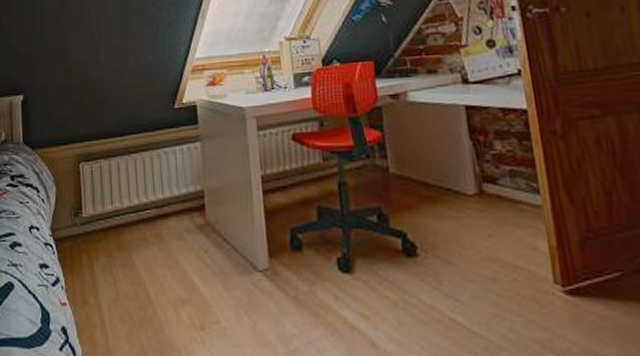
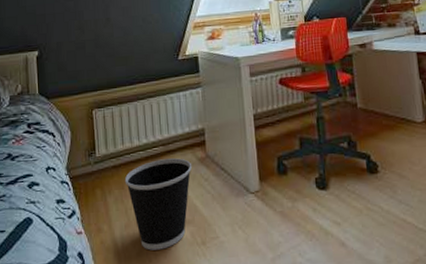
wastebasket: none [113,224,189,332] -> present [124,158,191,250]

